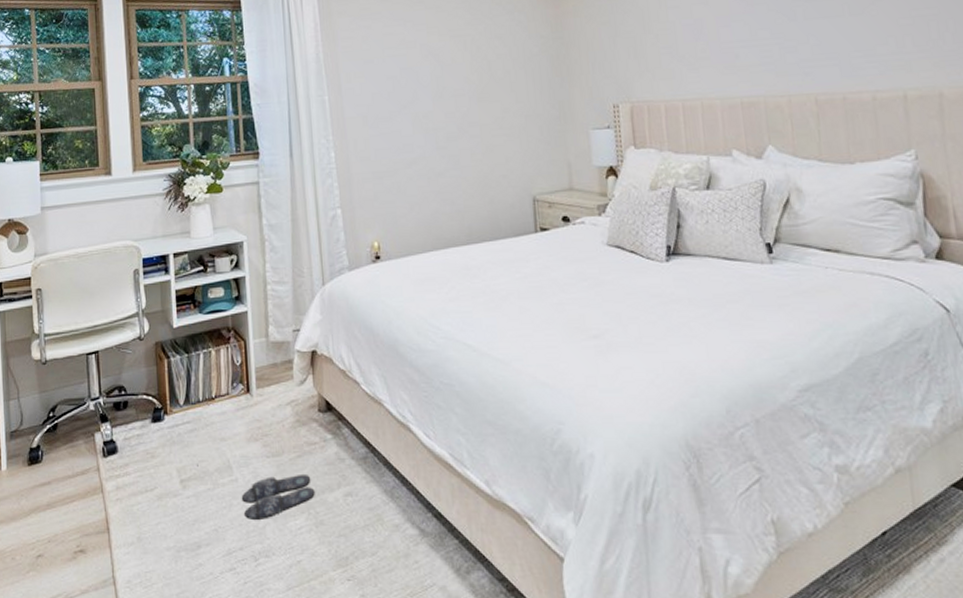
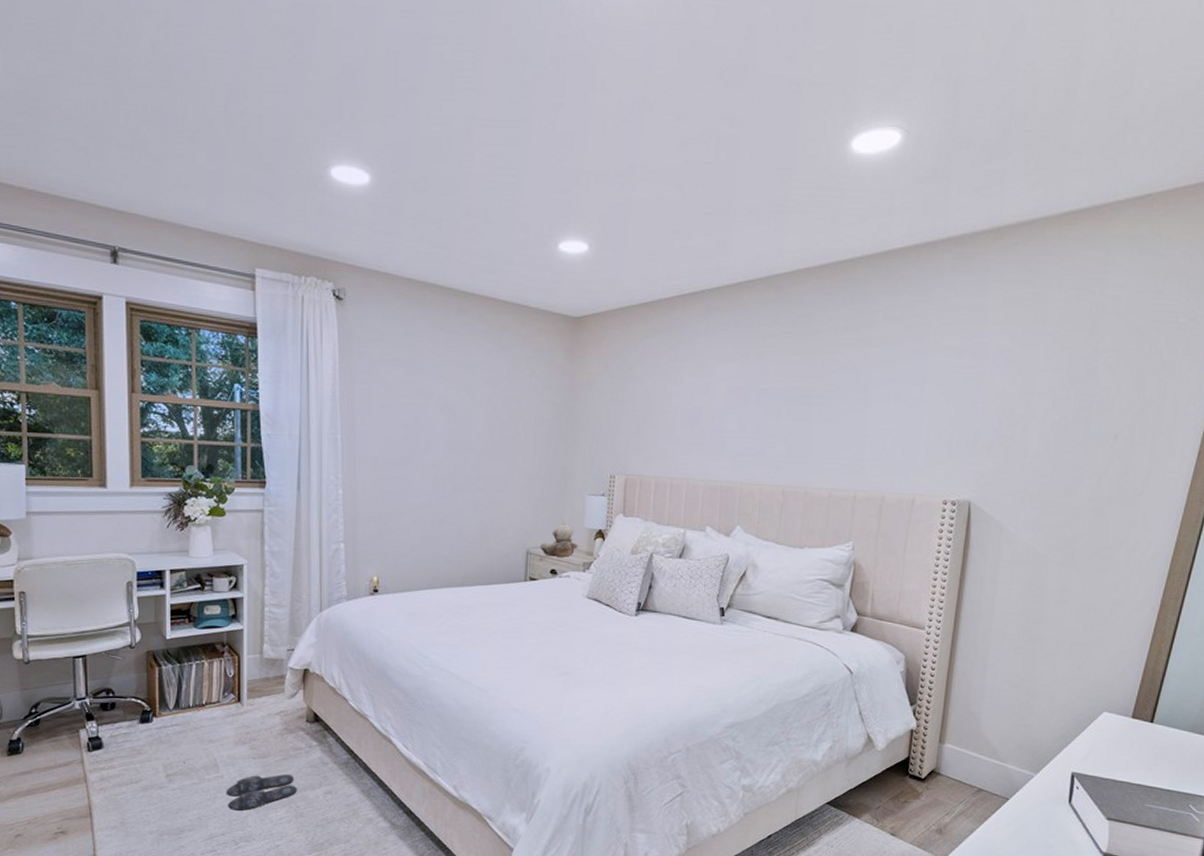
teddy bear: none [546,164,590,202] -> present [539,524,579,557]

